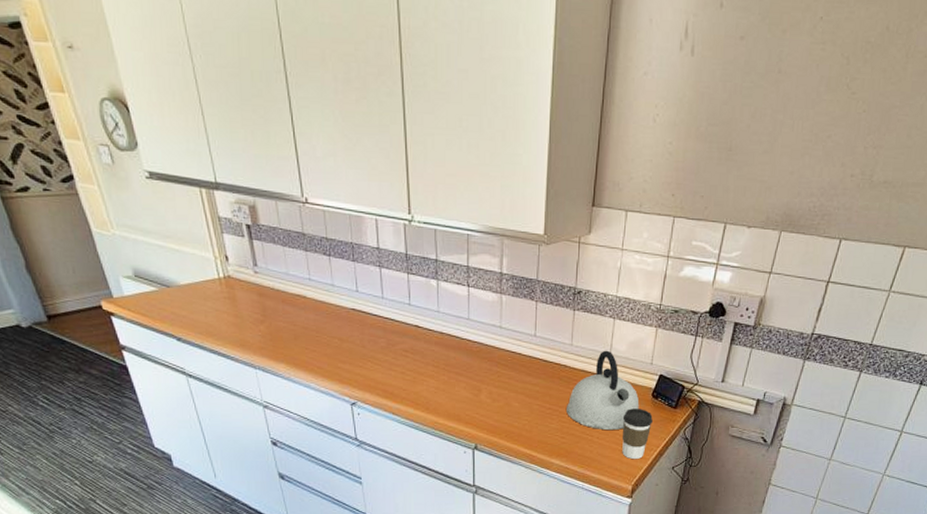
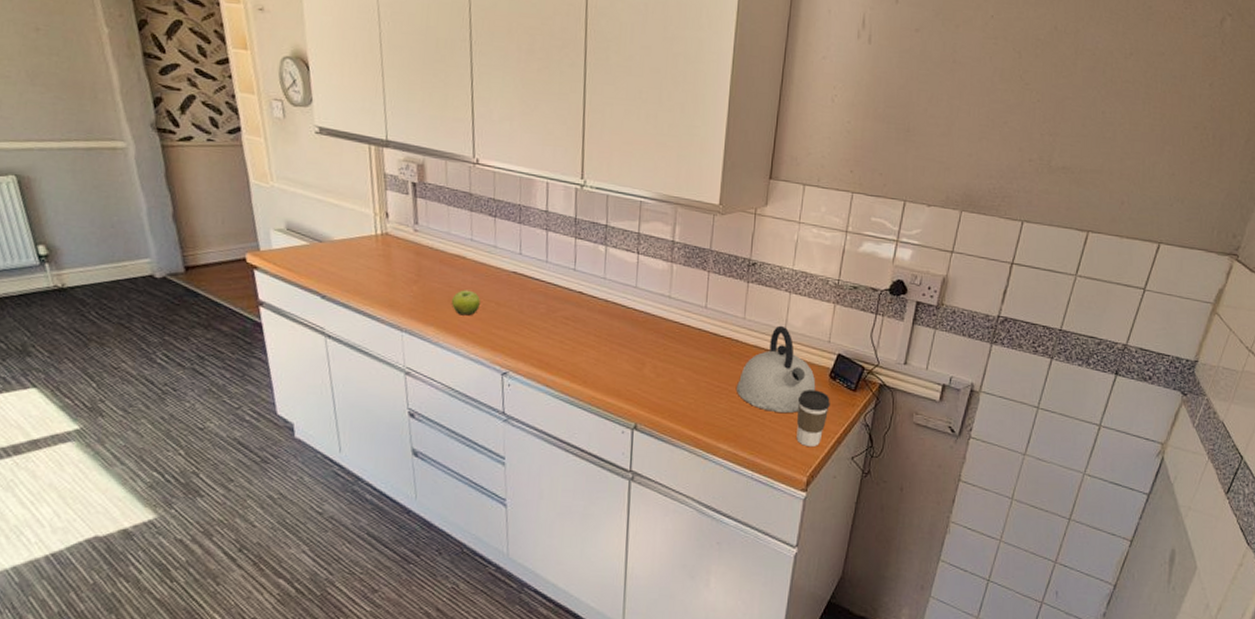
fruit: none [298,327,324,352] -> present [452,290,480,316]

